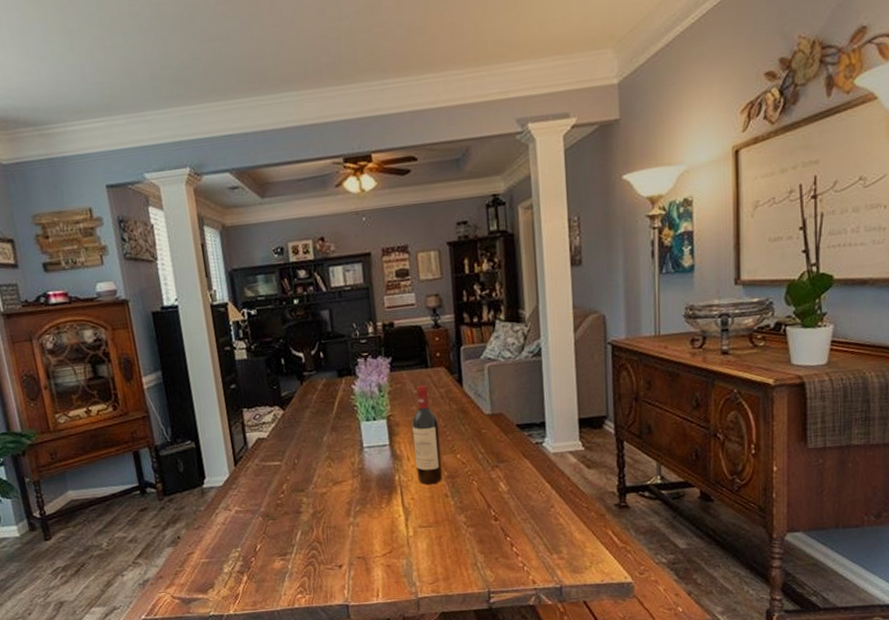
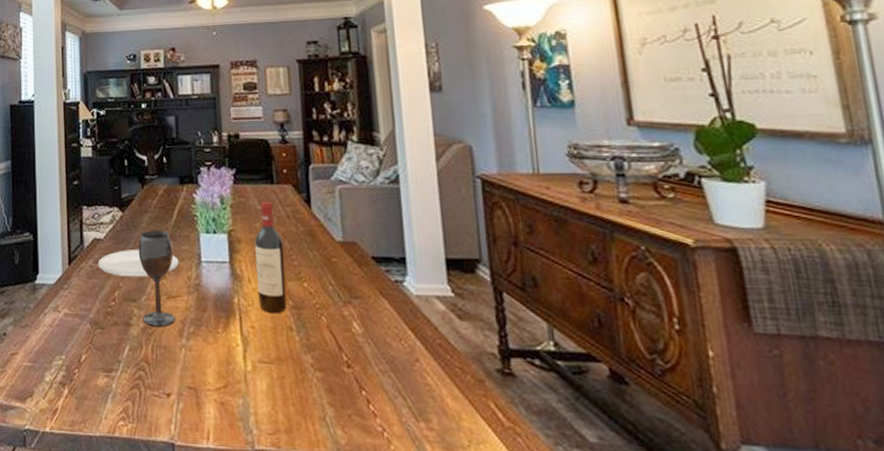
plate: none [264,444,342,471] -> present [98,250,179,278]
wine glass: none [302,423,342,511] -> present [138,230,175,327]

